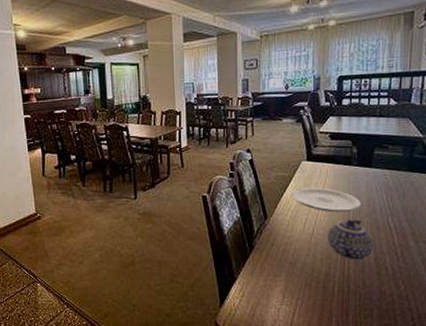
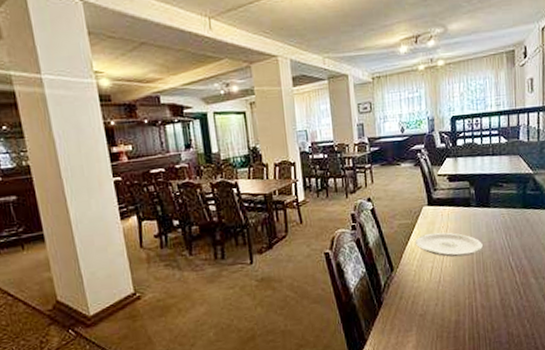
teapot: present [328,219,374,261] -> none [454,261,498,305]

